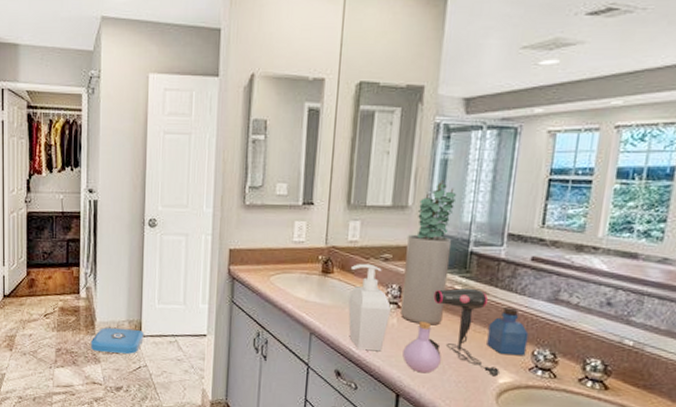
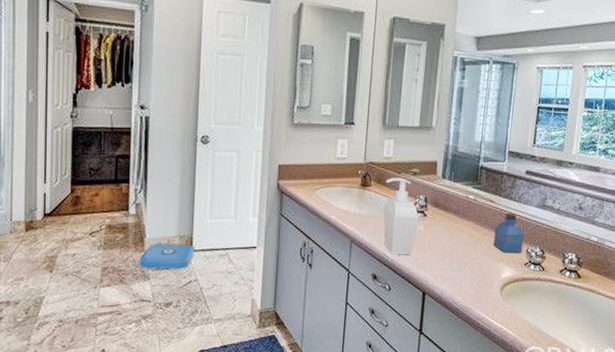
vase: present [401,180,457,326] -> none [426,105,471,230]
perfume bottle: present [402,322,442,374] -> none [428,227,459,273]
hair dryer: present [429,288,501,377] -> none [449,197,504,272]

